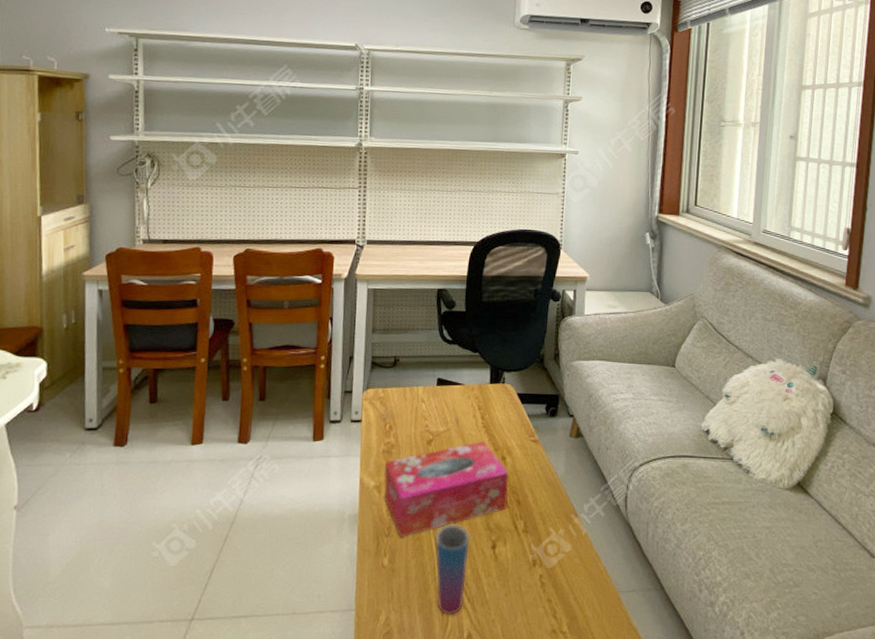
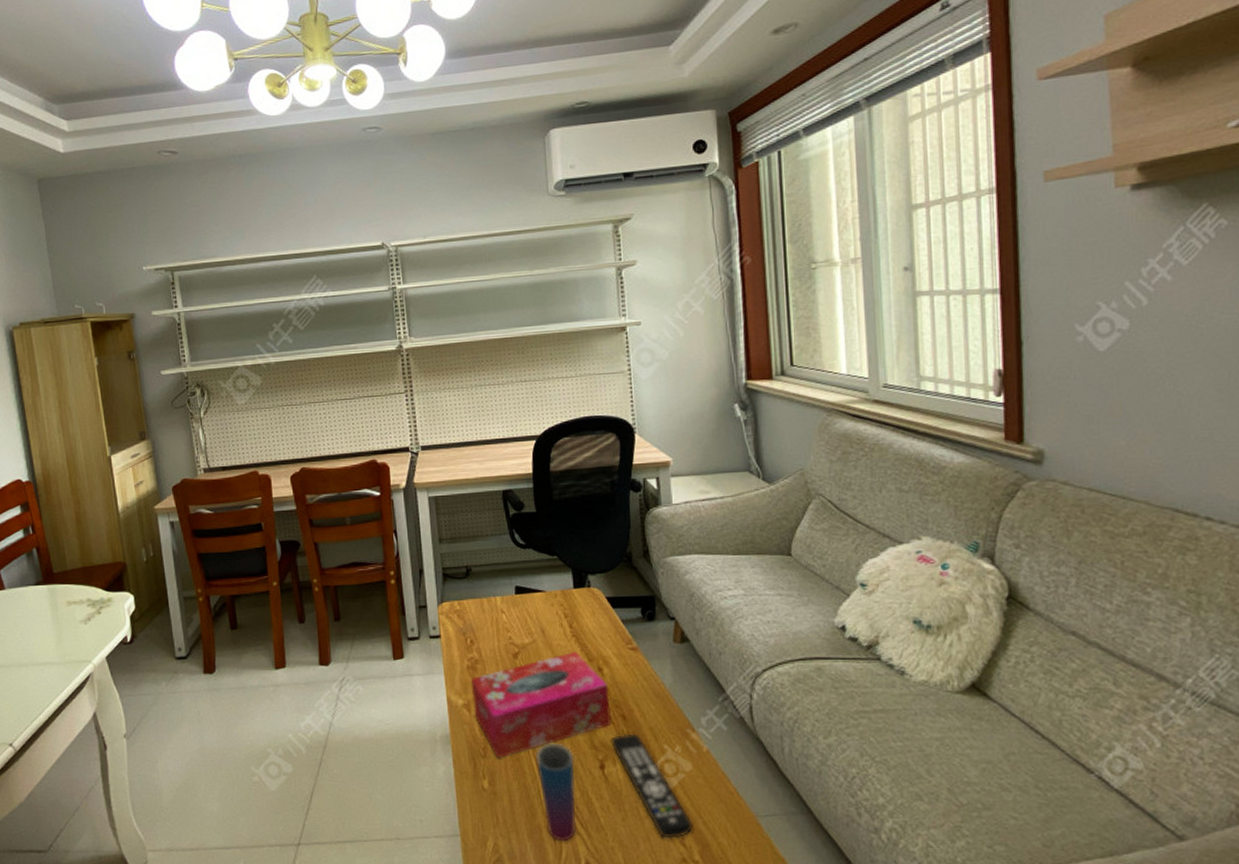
remote control: none [503,517,565,612] -> present [609,733,693,838]

